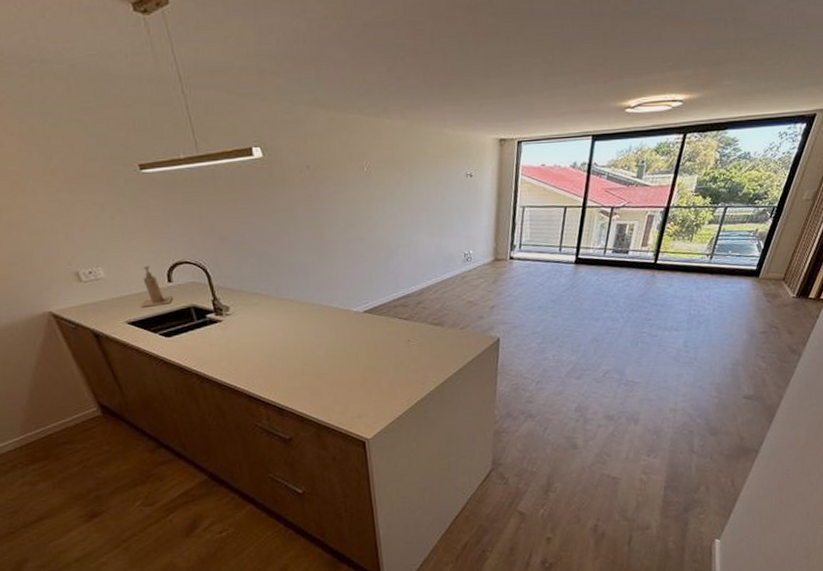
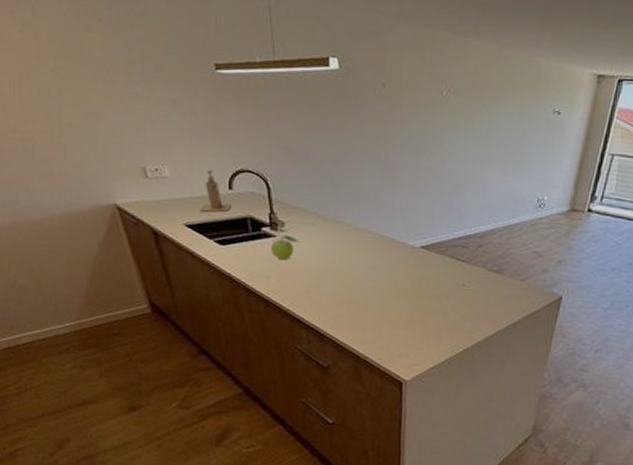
fruit: none [218,318,247,343] -> present [271,235,300,260]

